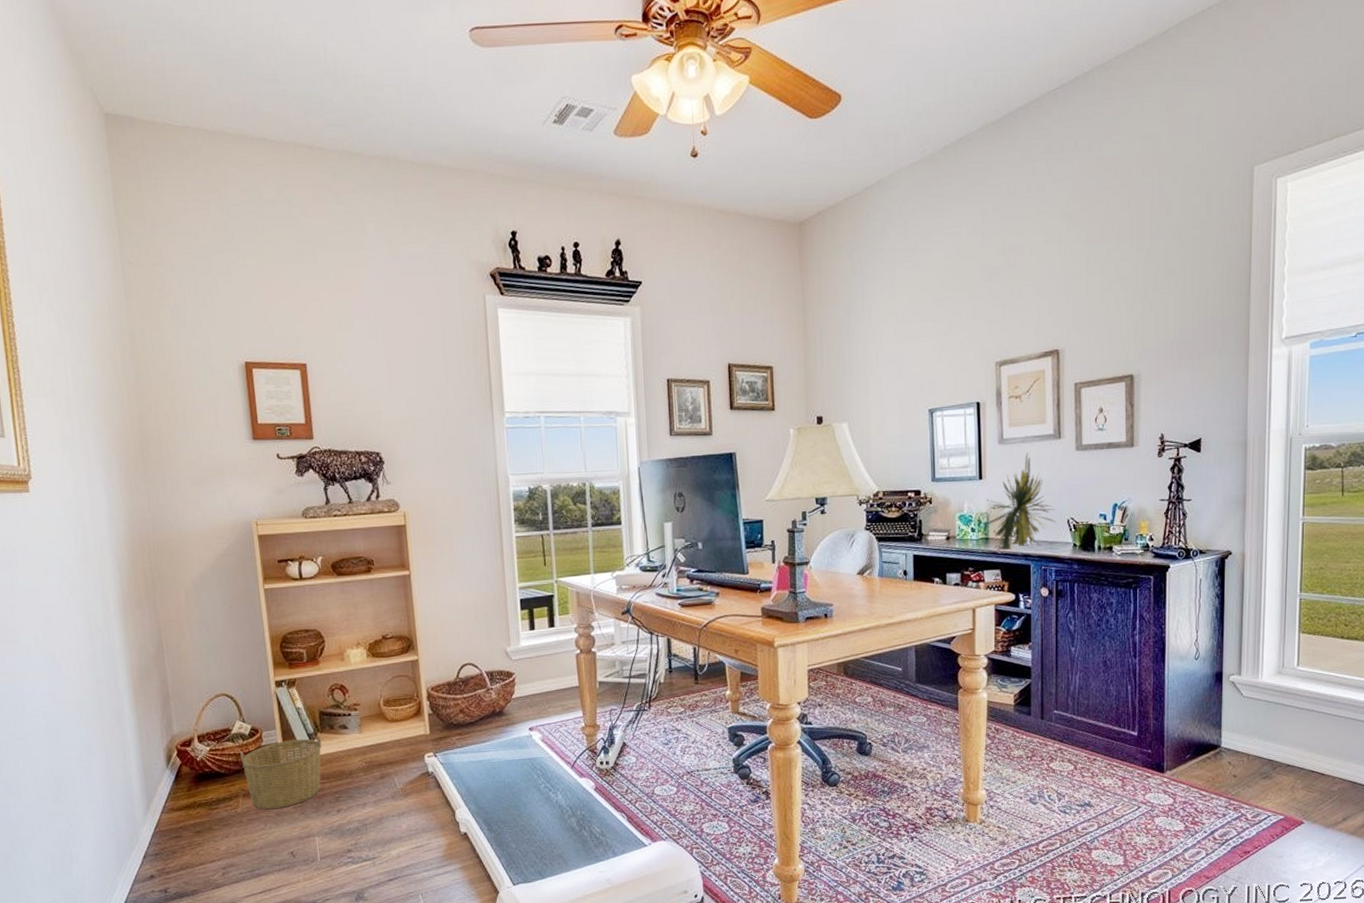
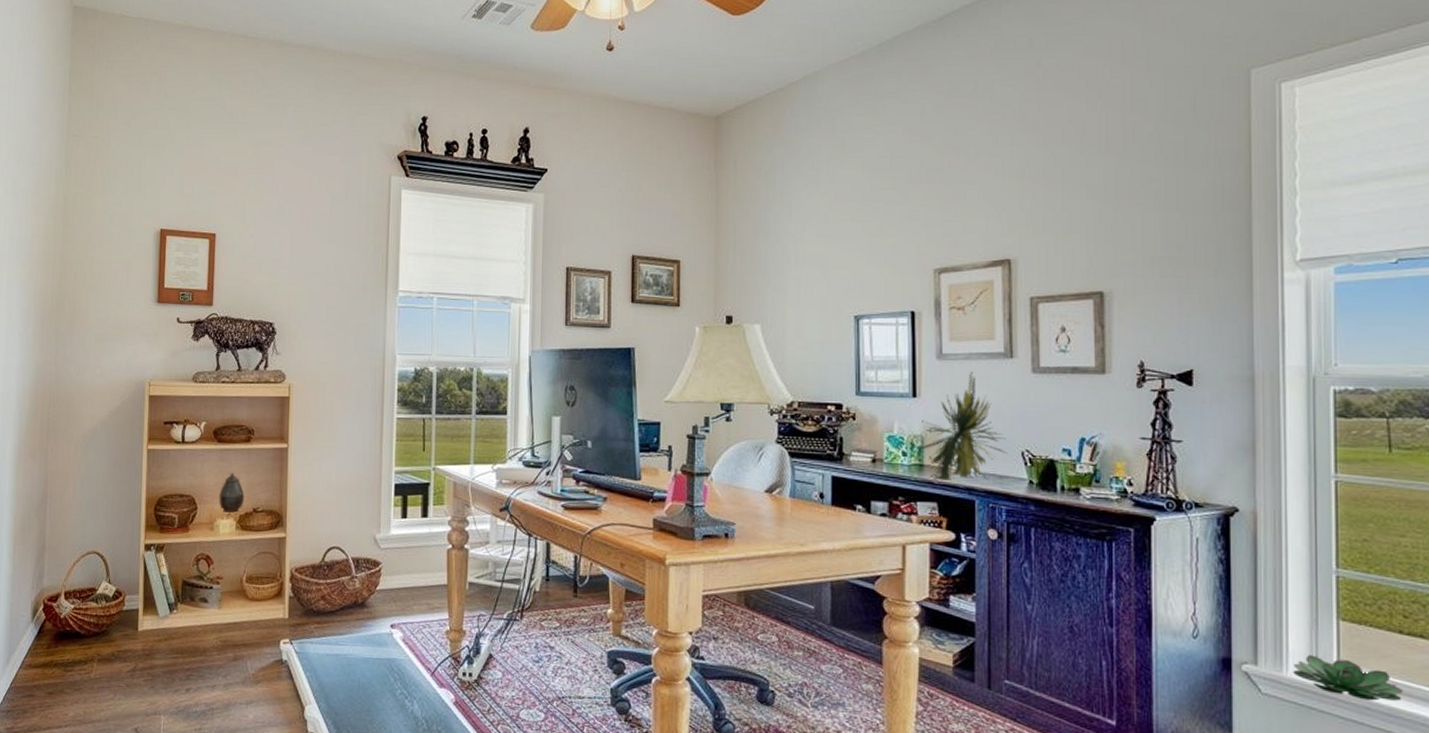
basket: present [240,736,322,810] -> none [101,606,181,680]
decorative jar: none [345,604,372,642] -> present [219,473,245,513]
succulent plant: none [1266,662,1342,693] -> present [1292,655,1404,701]

